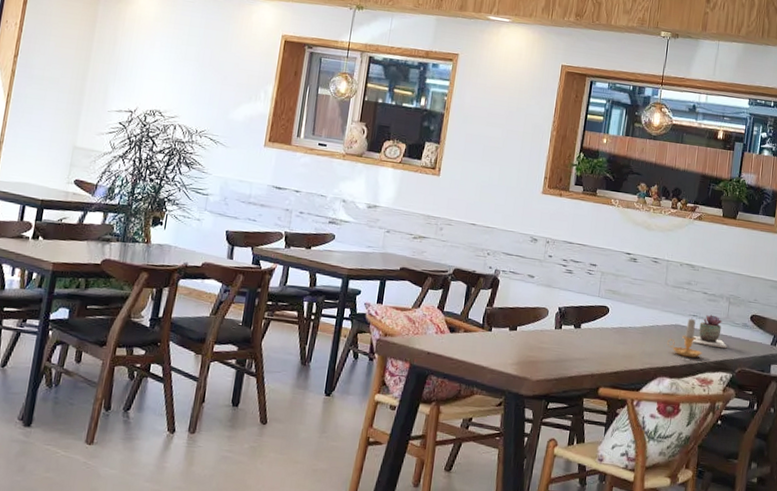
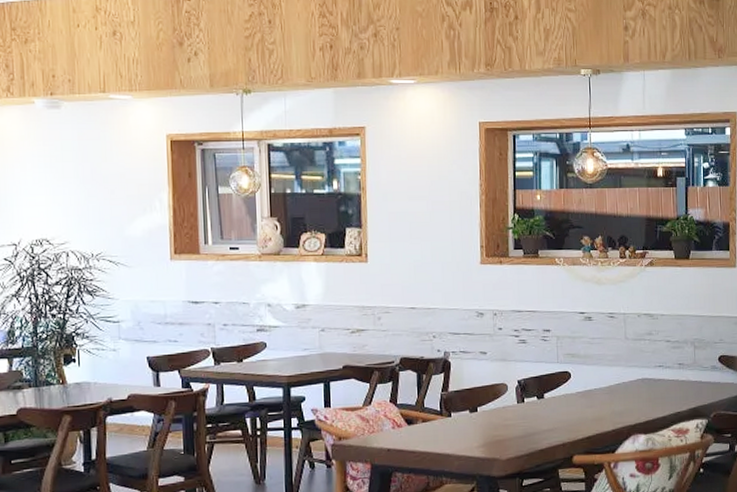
candle: present [667,317,702,358] -> none [636,368,674,410]
succulent plant: present [692,315,727,349] -> none [662,362,699,396]

